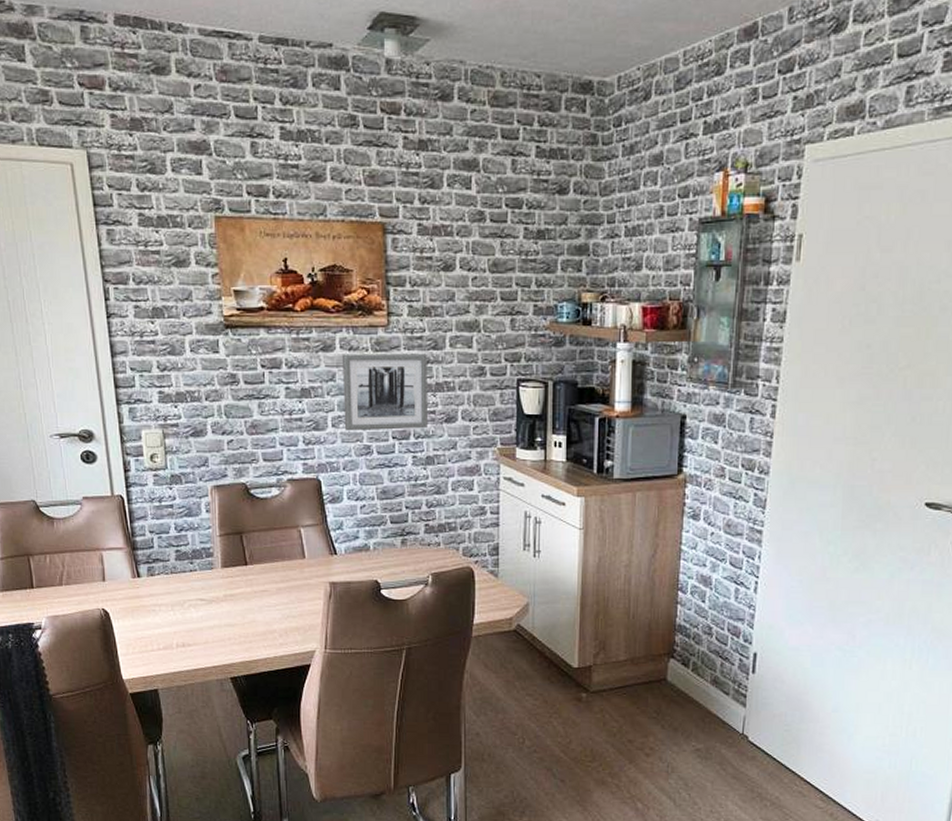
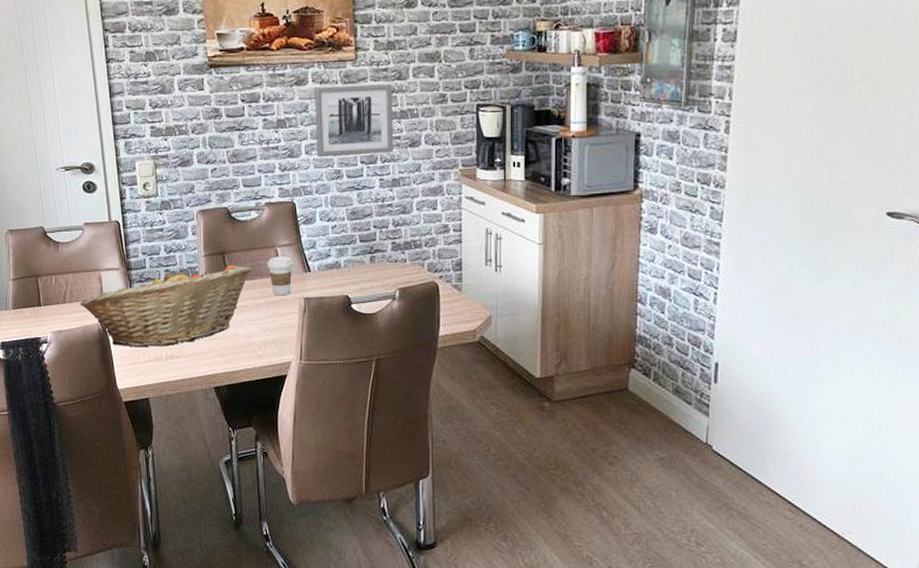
fruit basket: none [78,546,272,635] -> present [80,265,251,348]
coffee cup: none [289,537,319,580] -> present [267,256,294,296]

